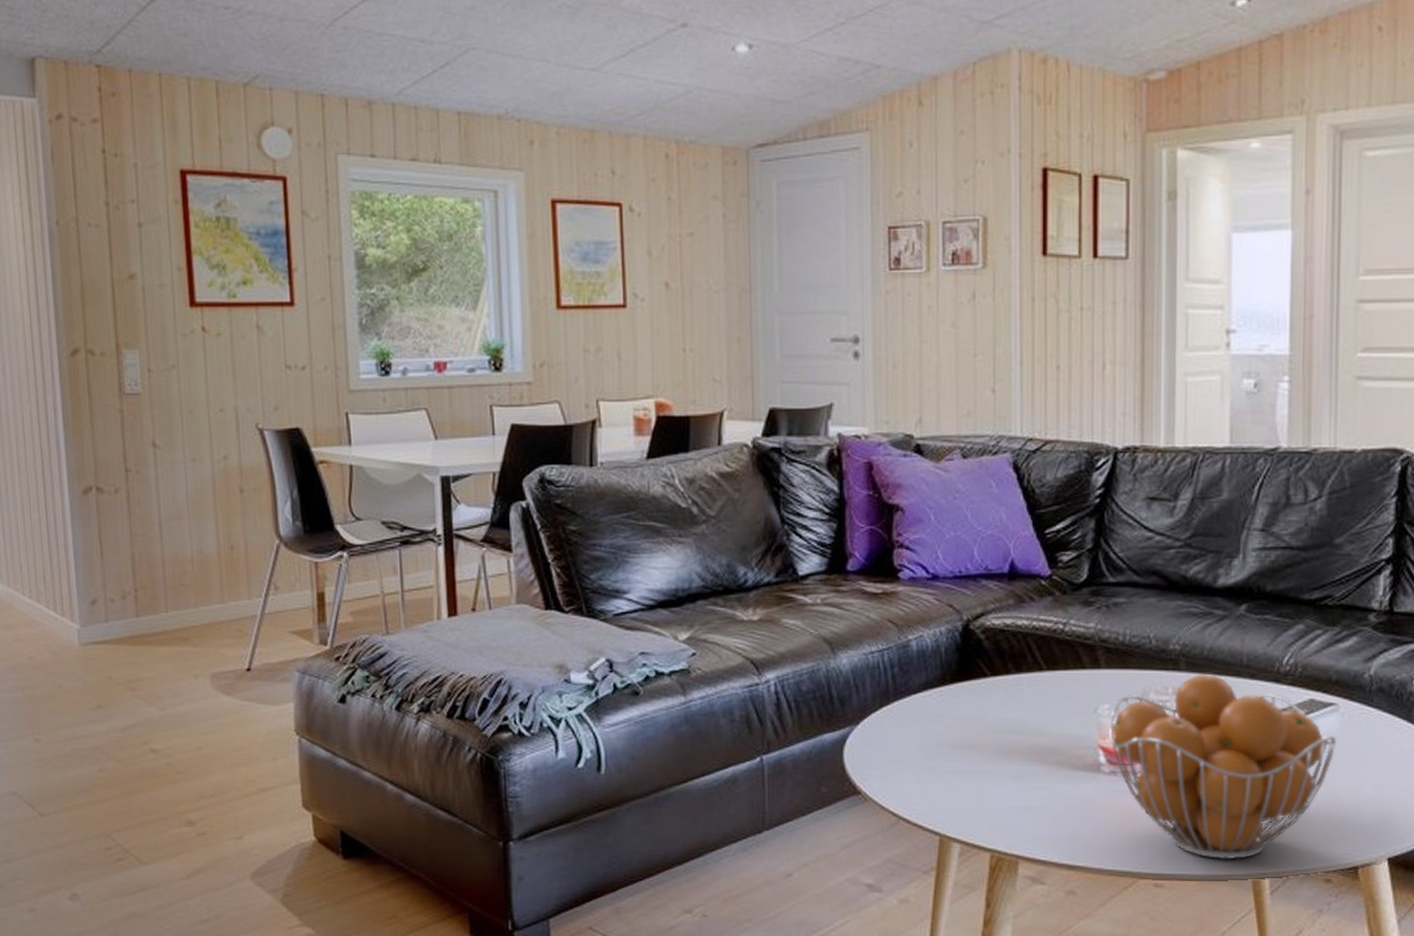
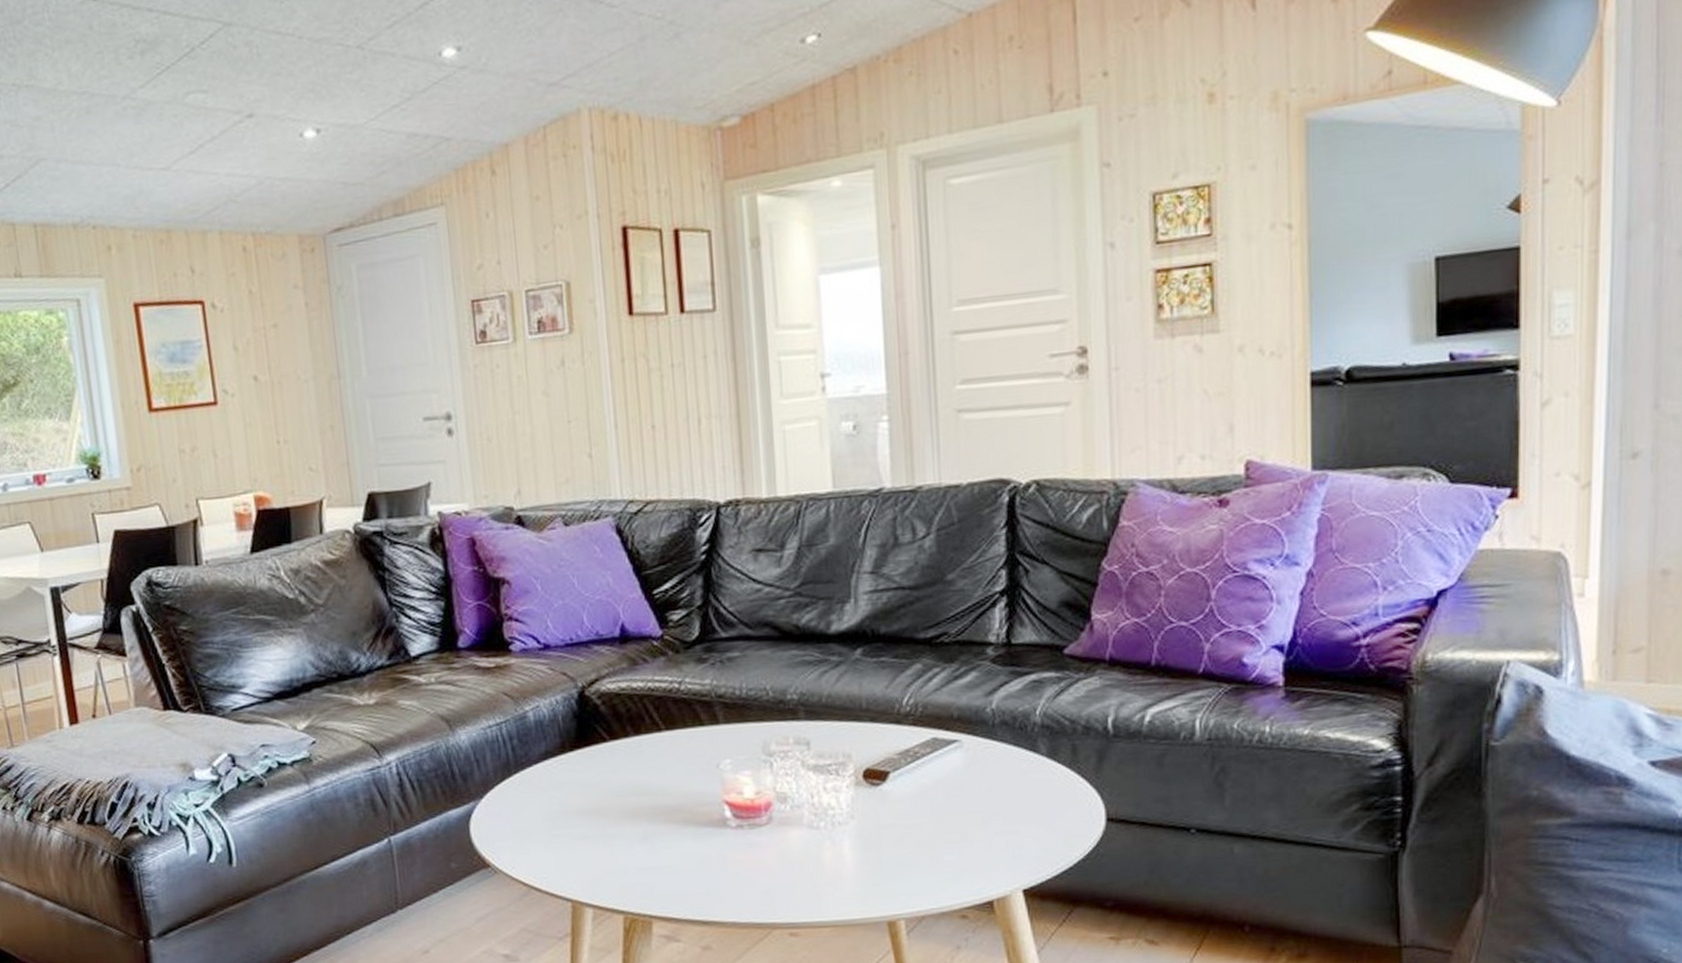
fruit basket: present [1108,673,1337,860] -> none [731,721,963,904]

